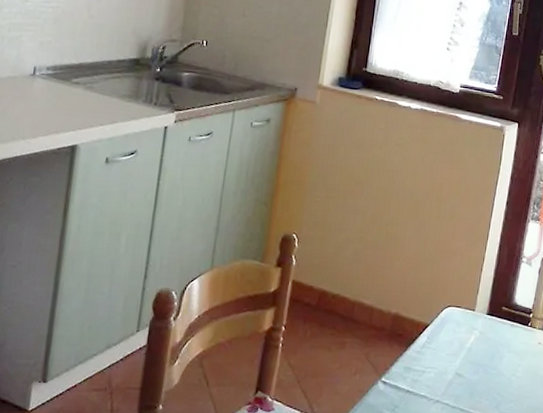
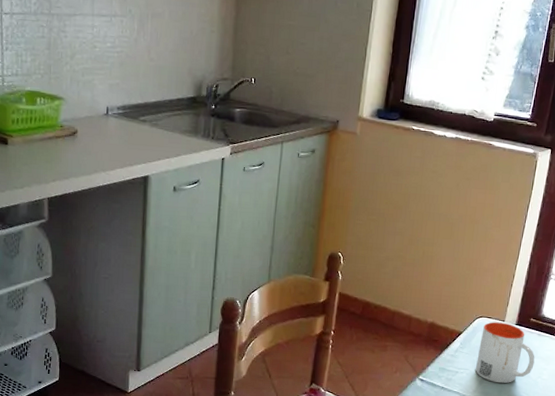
mug: none [443,311,508,384] -> present [475,322,535,384]

